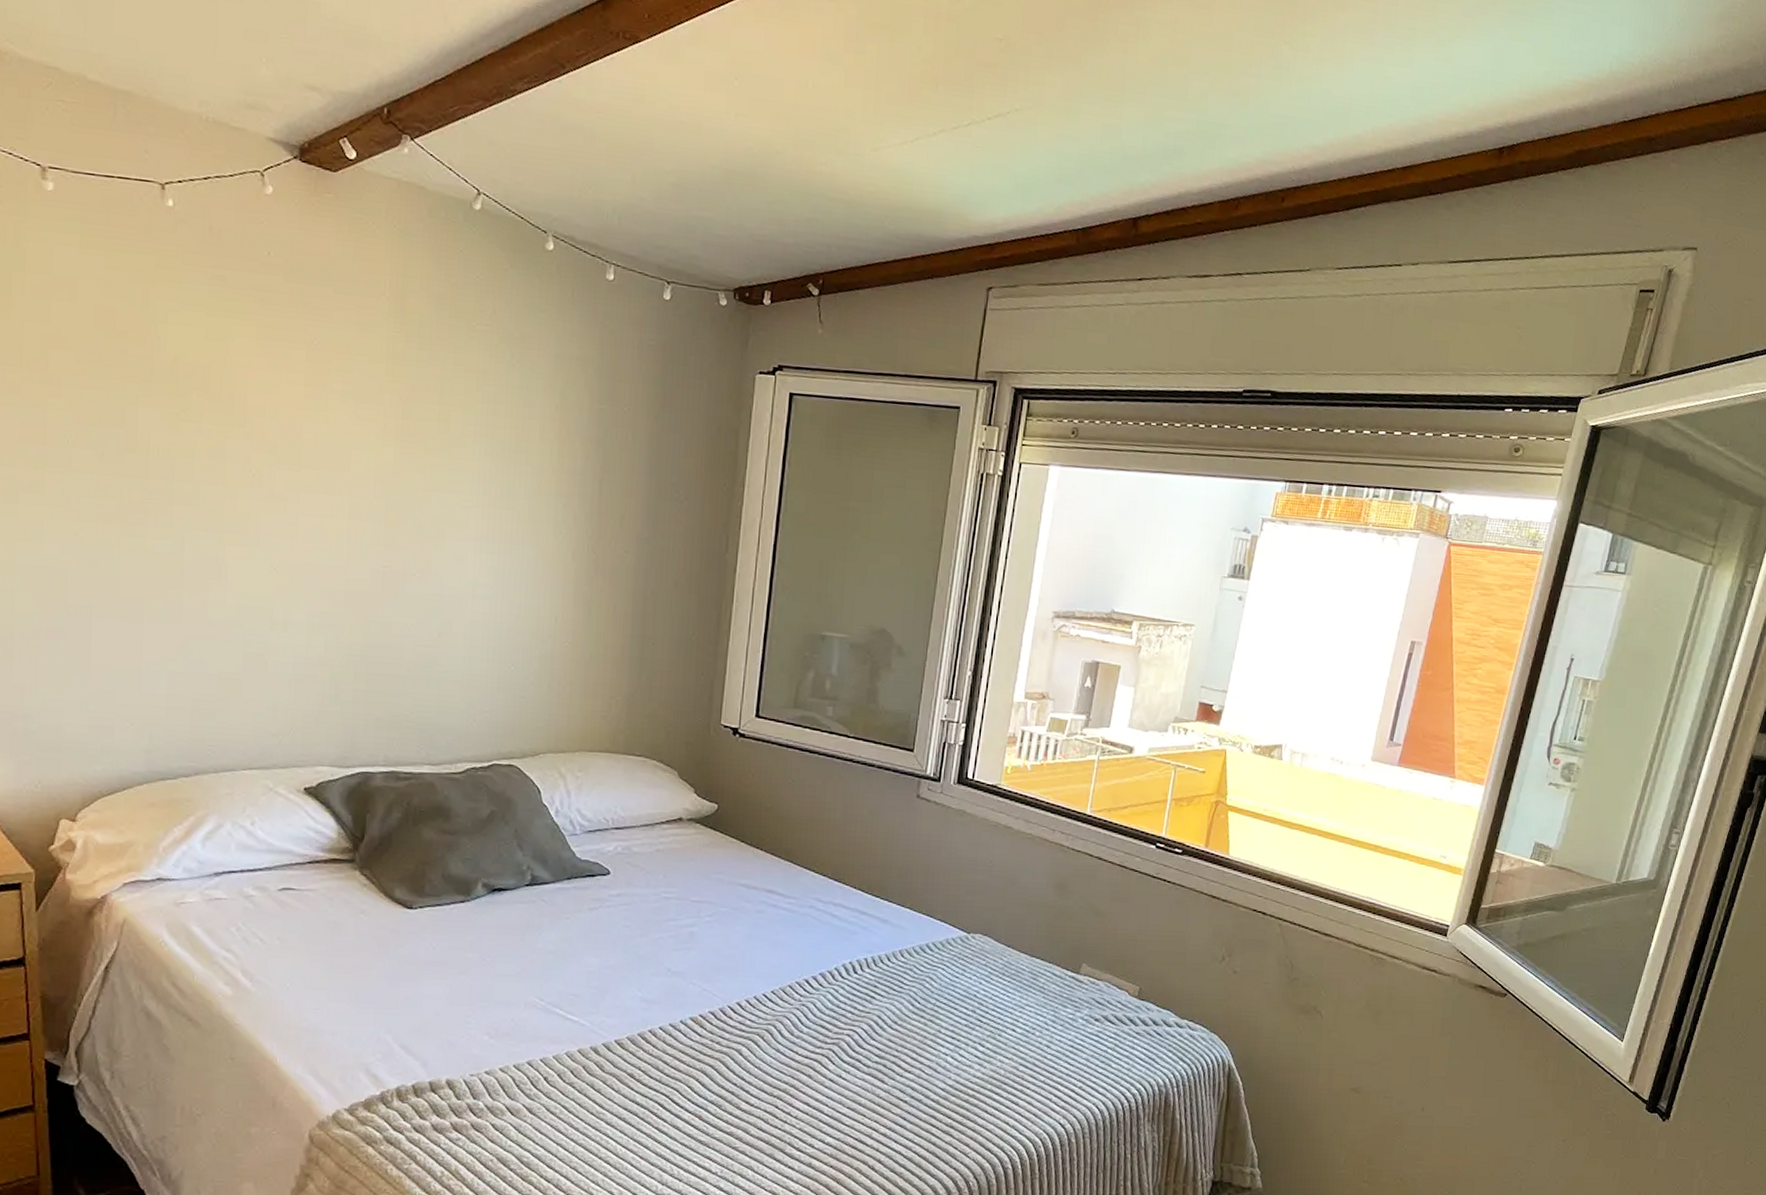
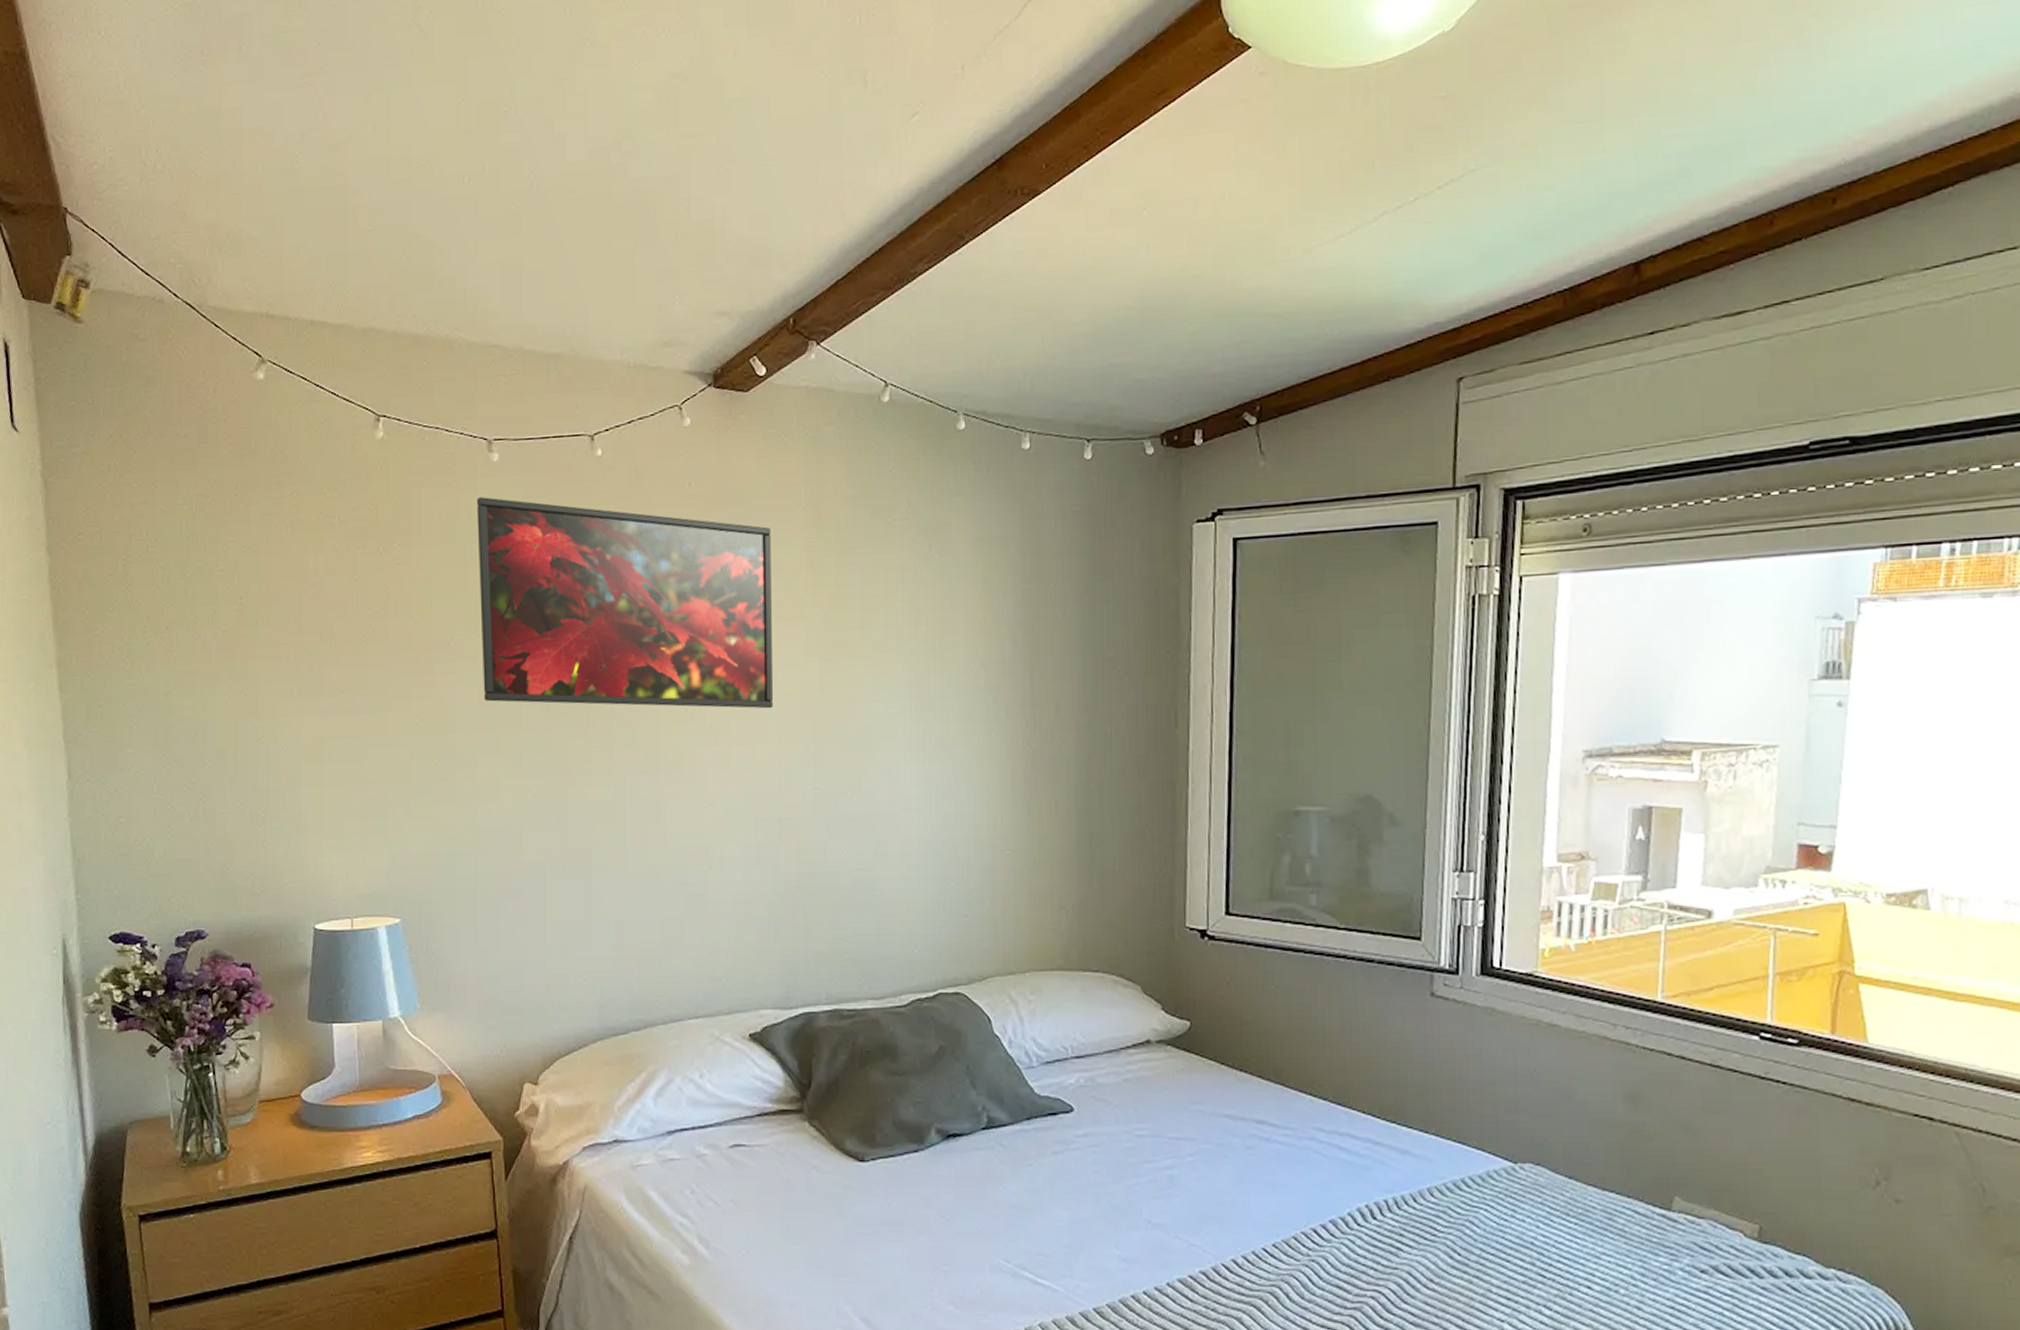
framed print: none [25,225,353,486] -> present [476,497,773,709]

